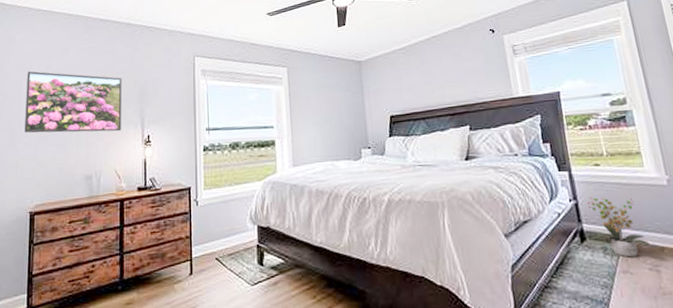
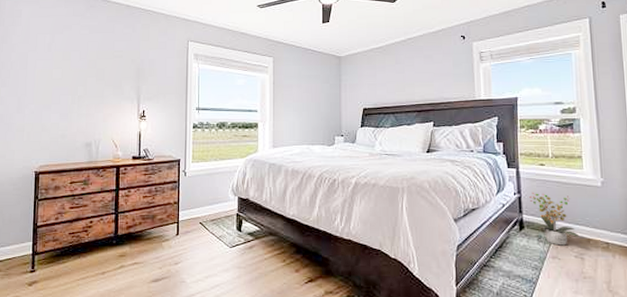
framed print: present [24,71,122,133] -> none [30,43,121,105]

